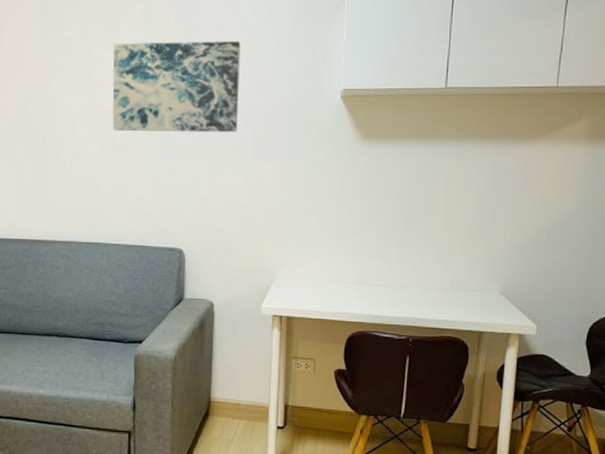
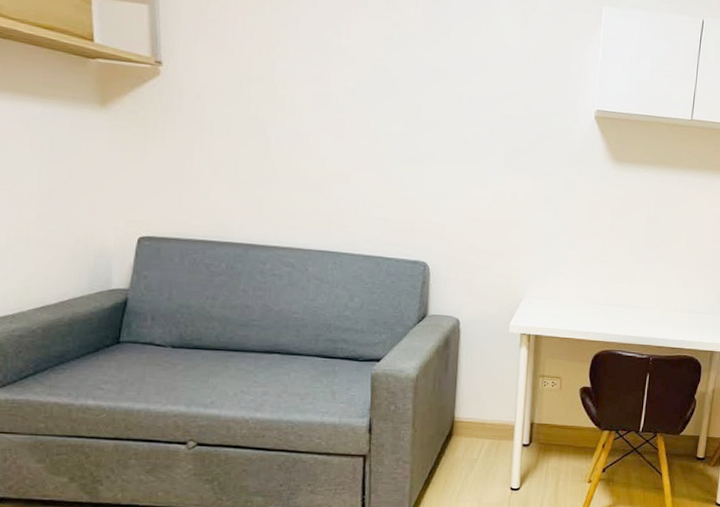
wall art: present [112,41,241,133] -> none [348,29,495,143]

